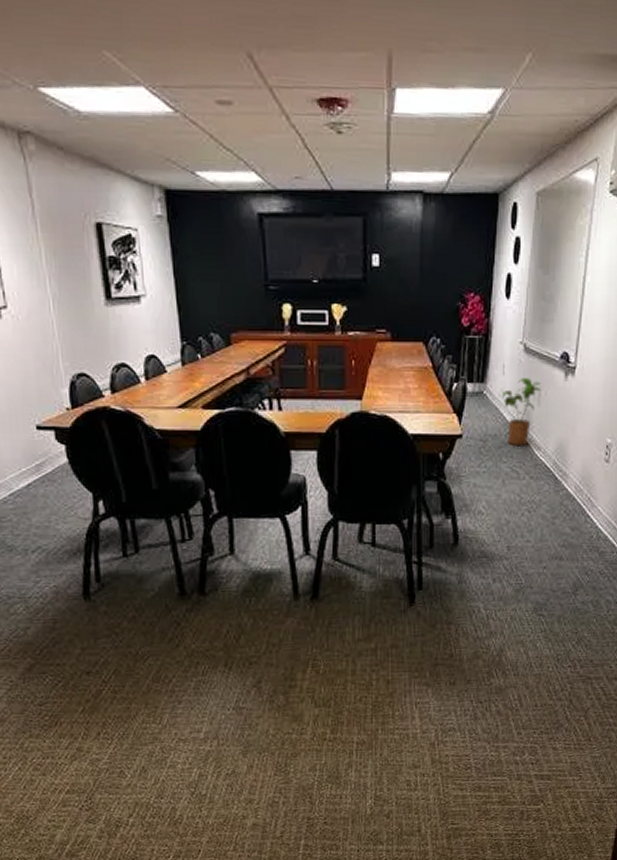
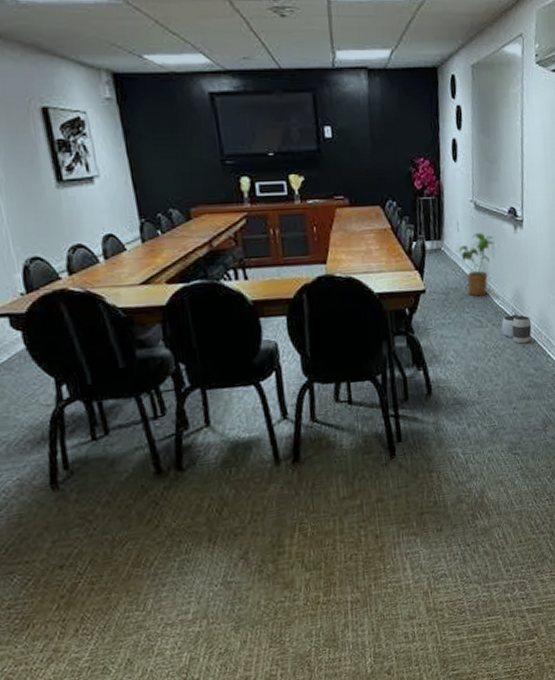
waste basket: none [539,468,573,500] -> present [501,314,532,344]

